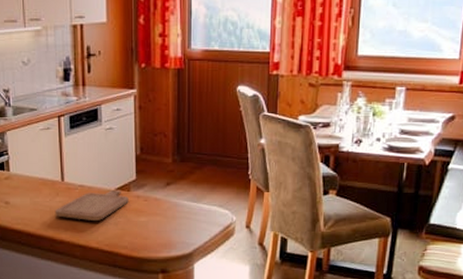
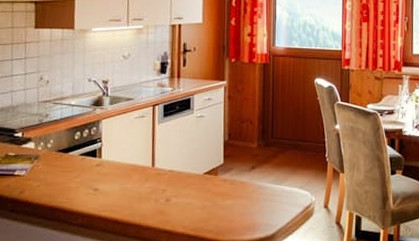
chopping board: present [54,189,129,221] -> none [143,174,216,205]

